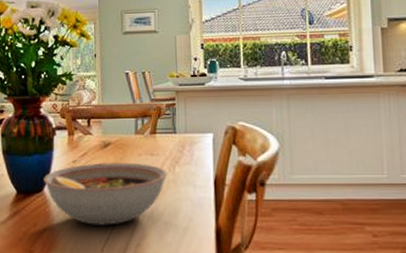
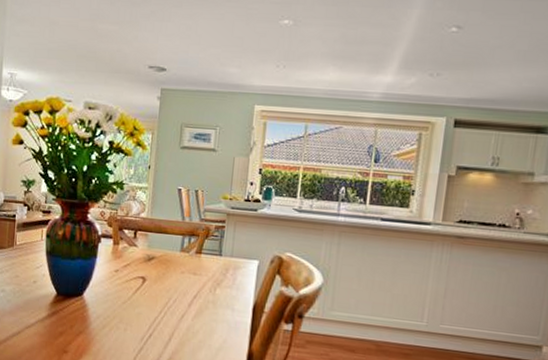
bowl: present [44,163,168,227] -> none [84,275,208,337]

